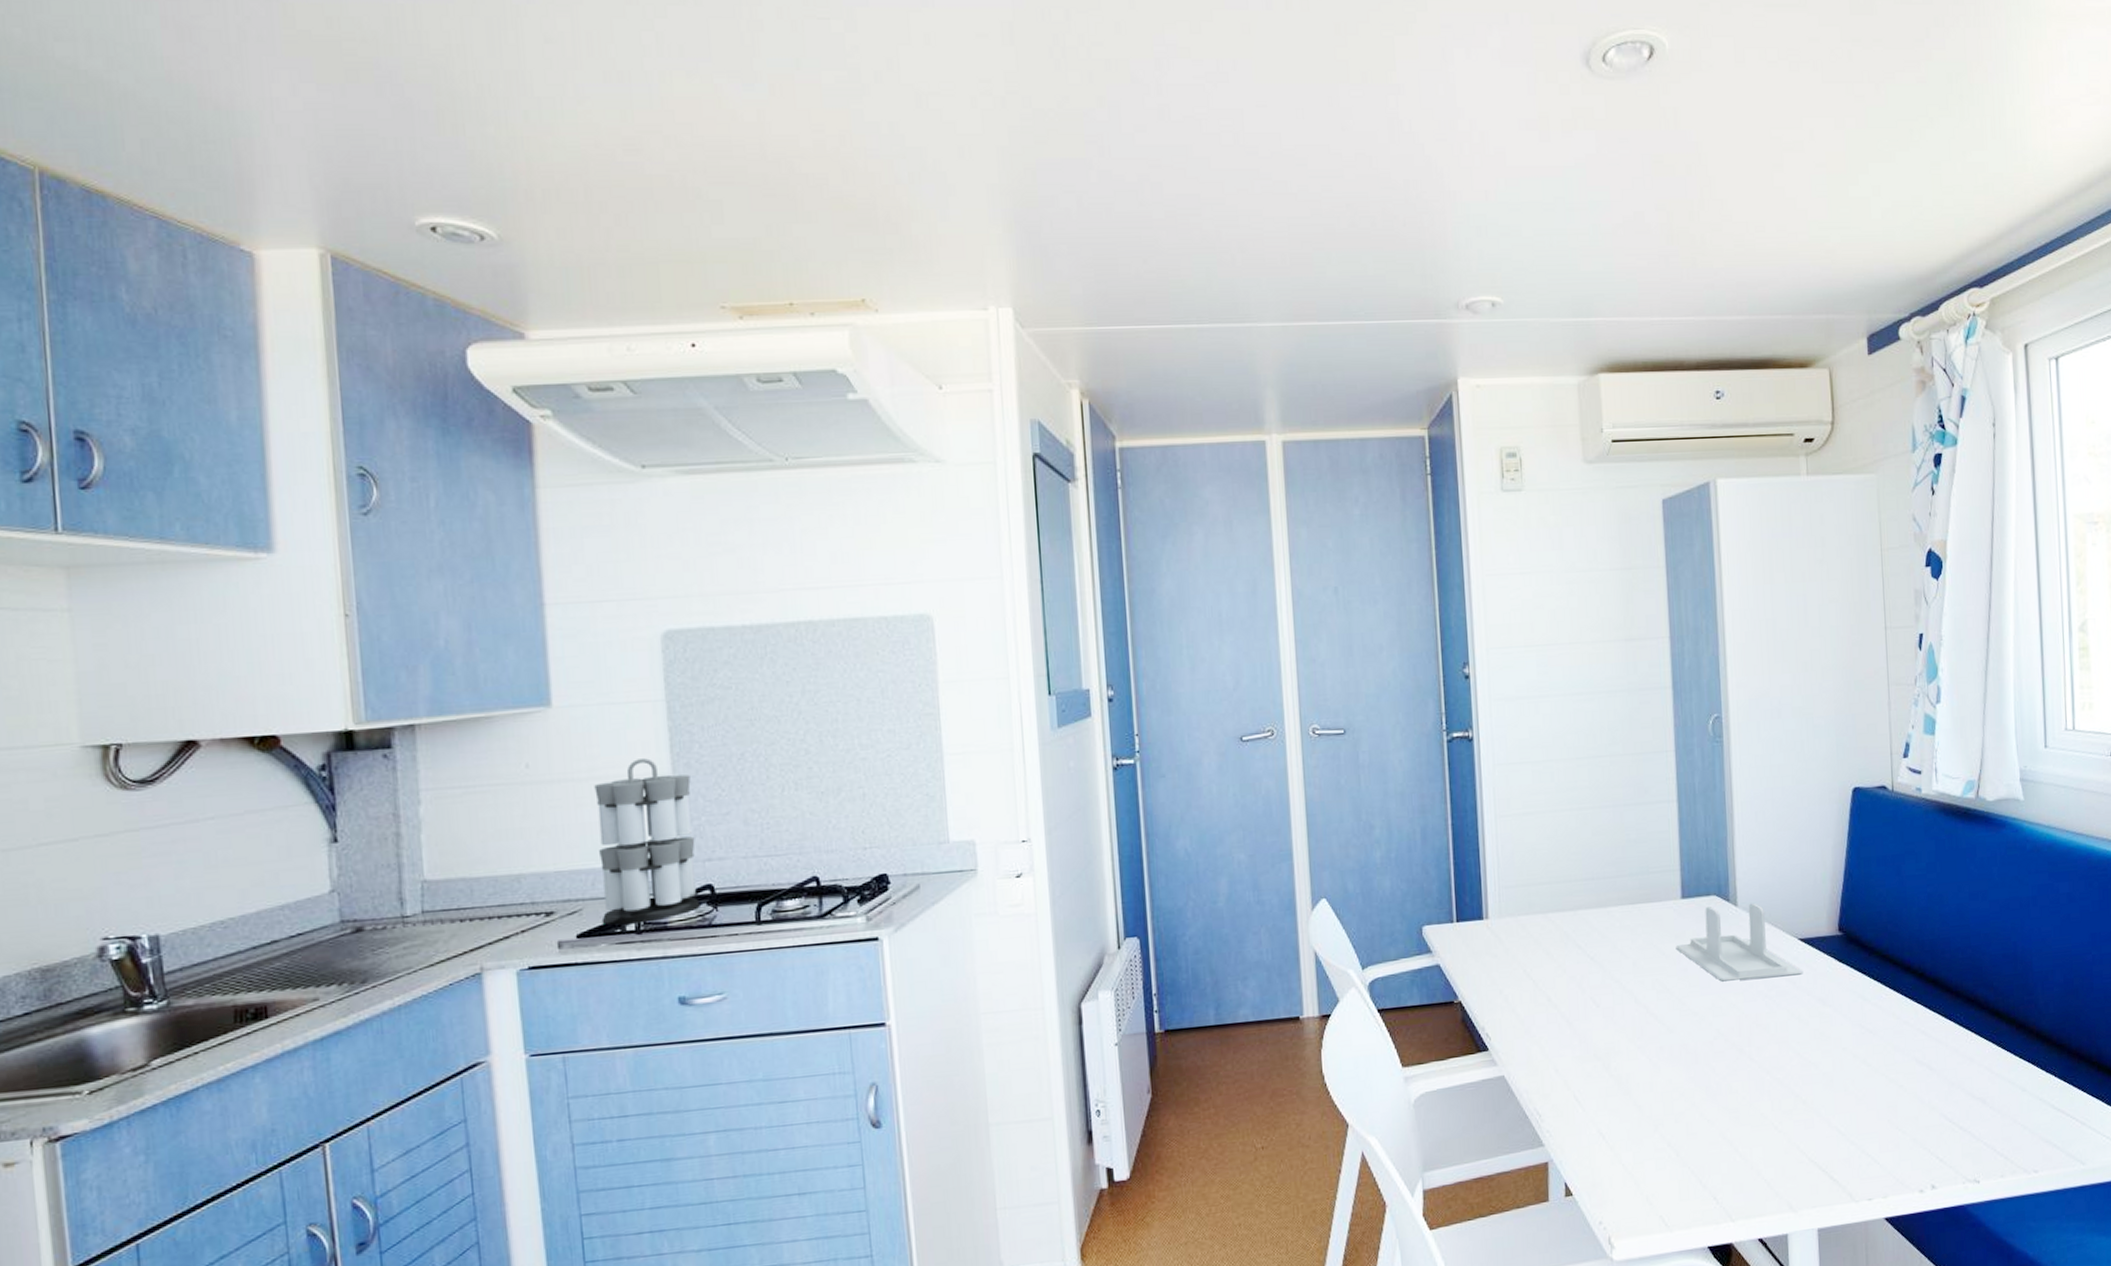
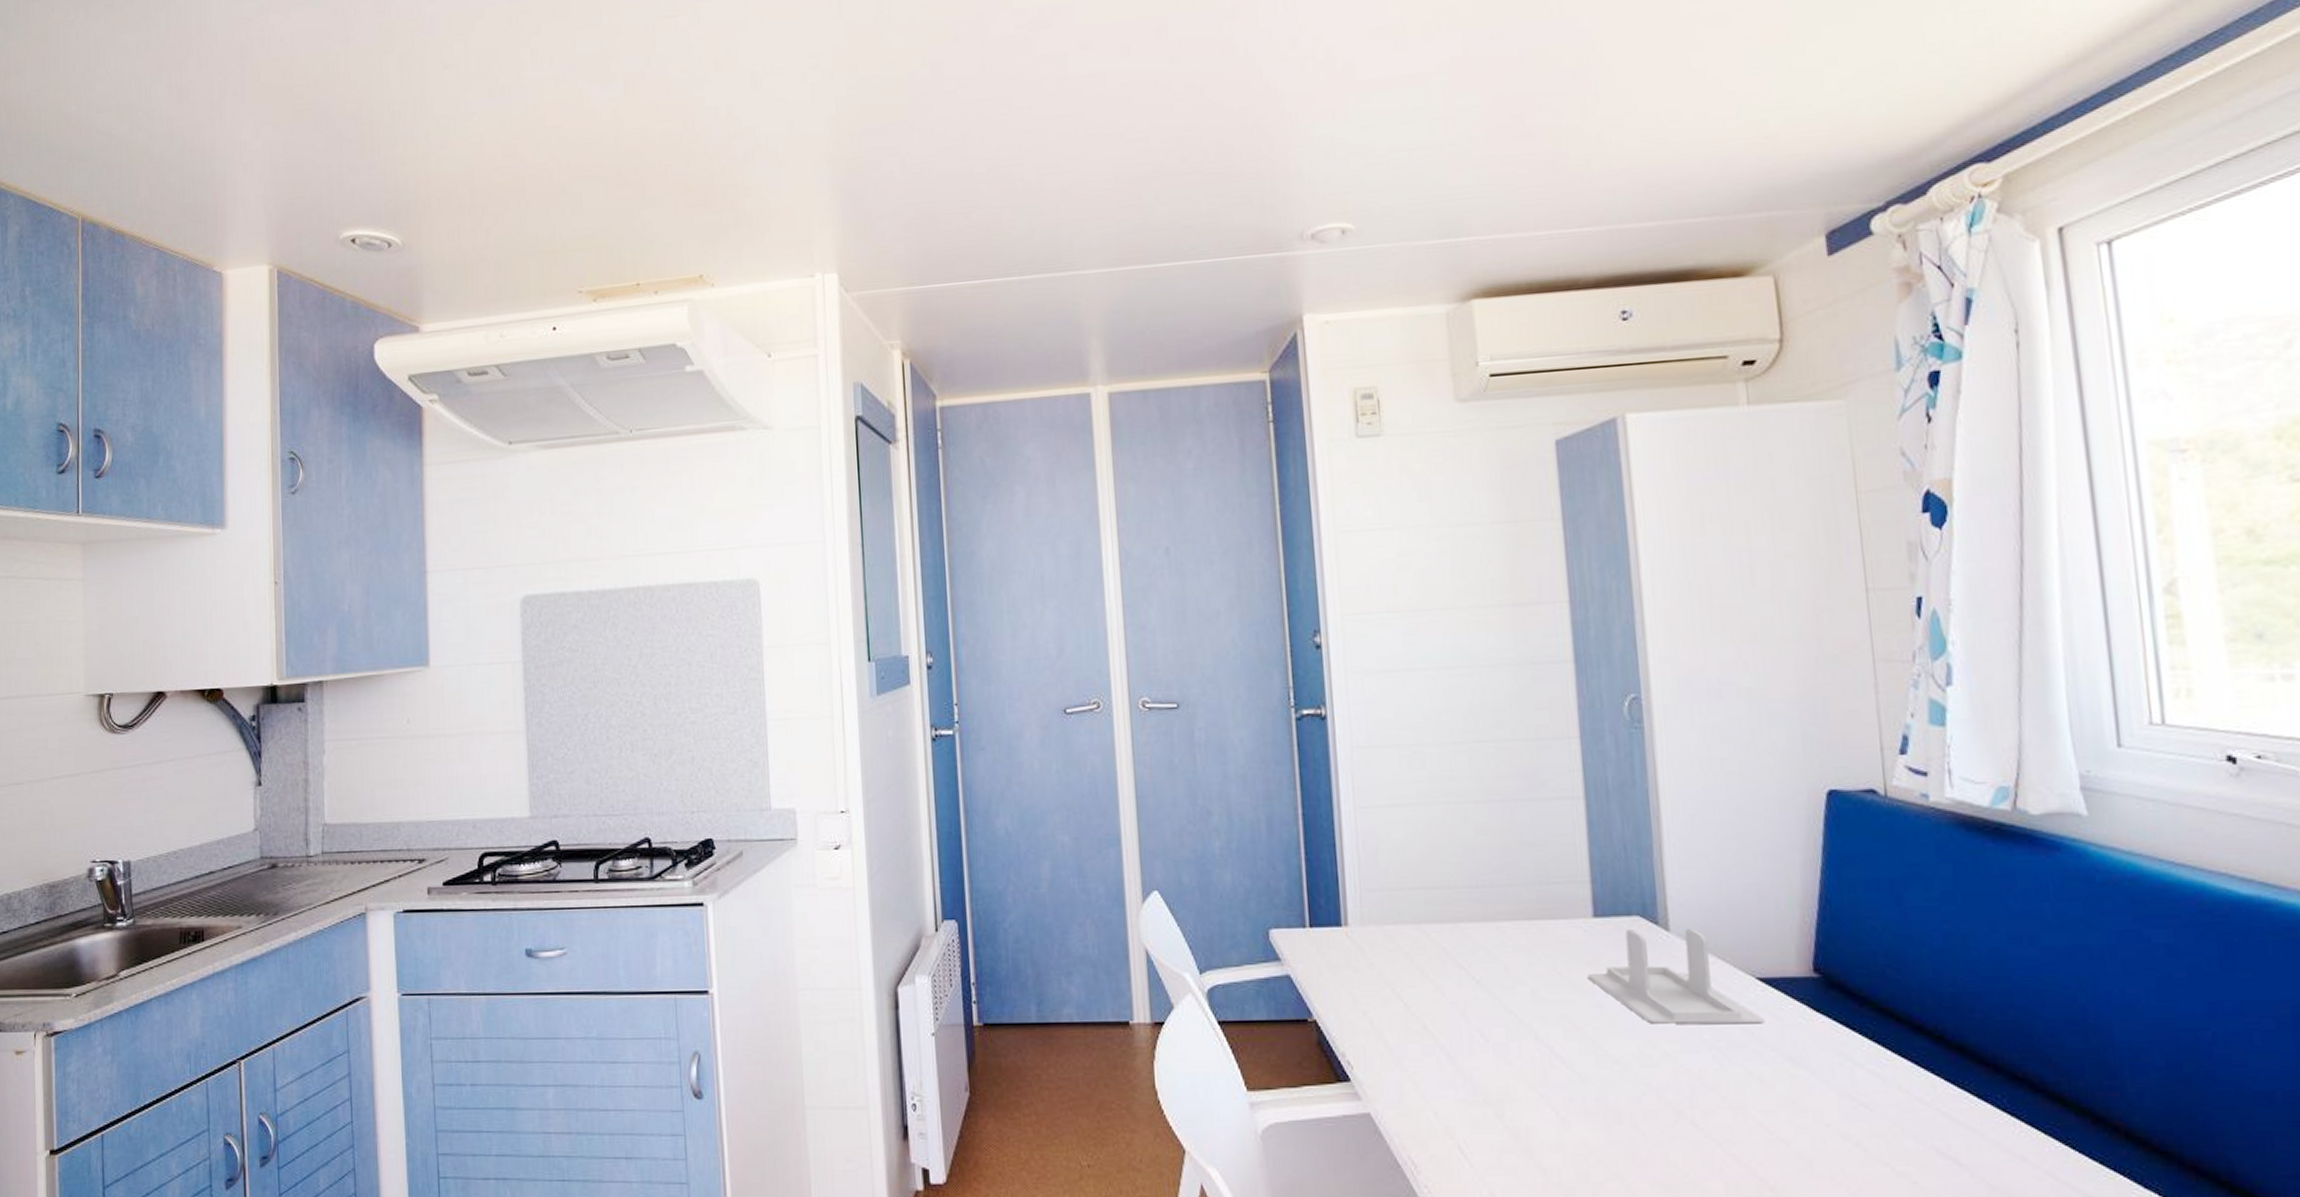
spice rack: present [594,758,700,926] -> none [461,717,547,876]

